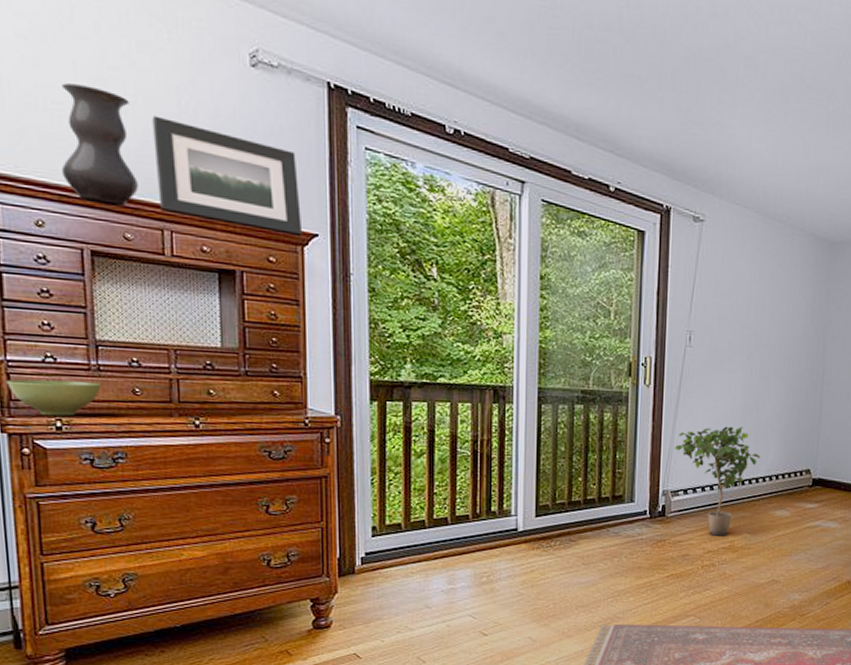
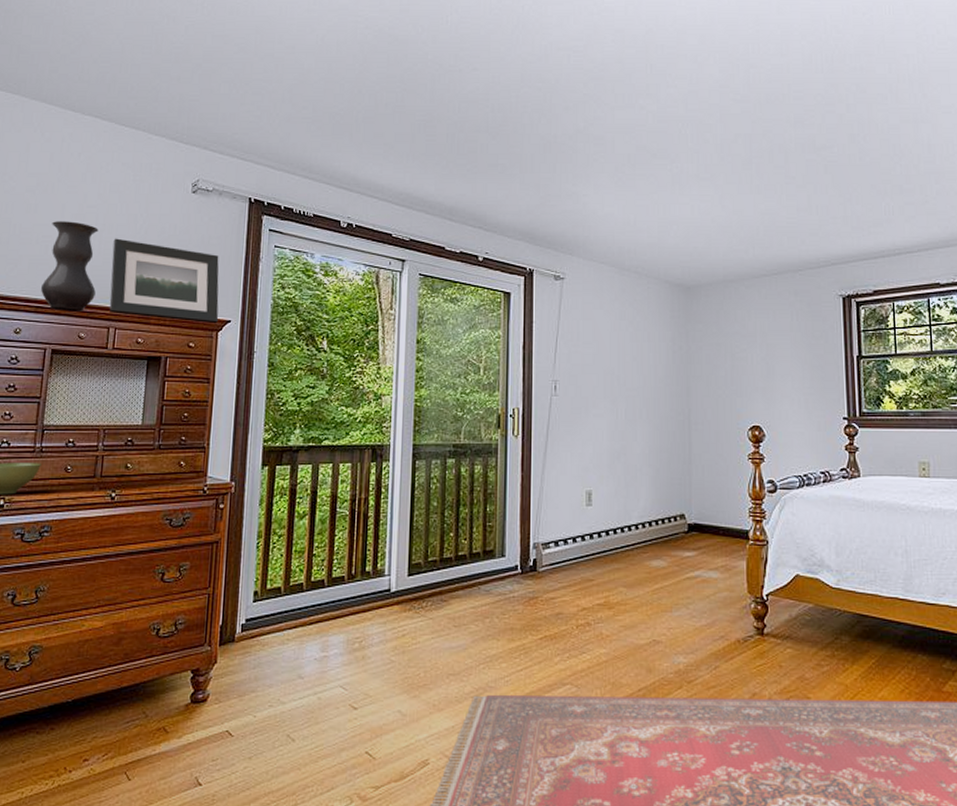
potted plant: present [674,426,761,536] -> none [543,472,632,591]

